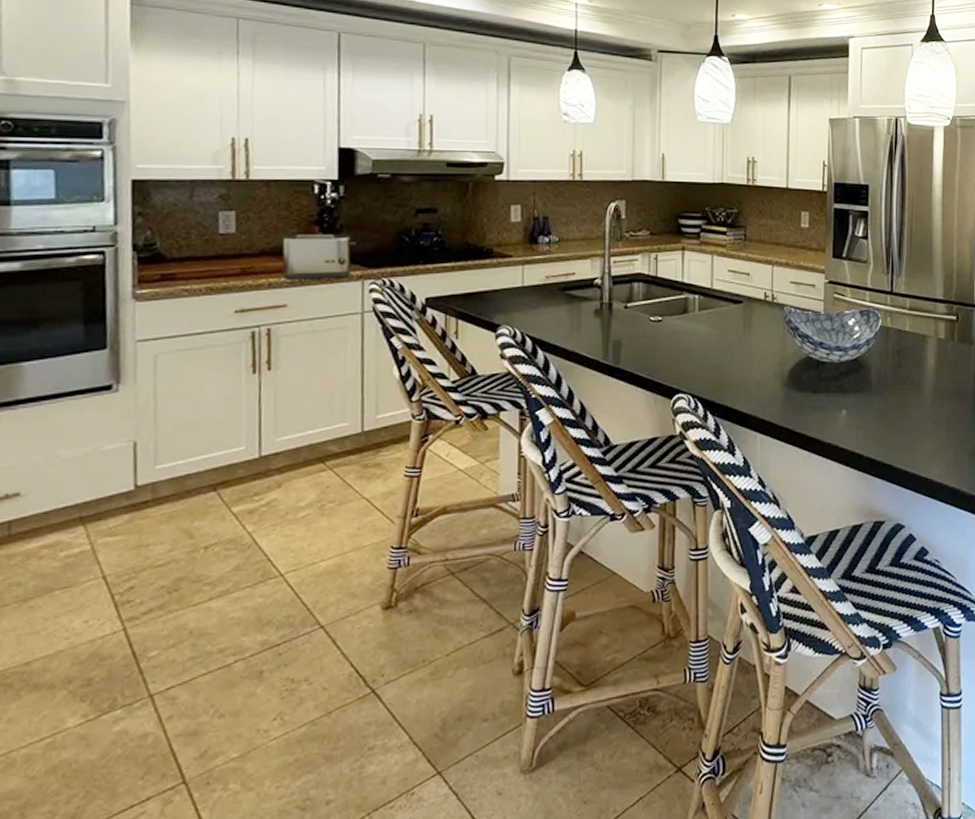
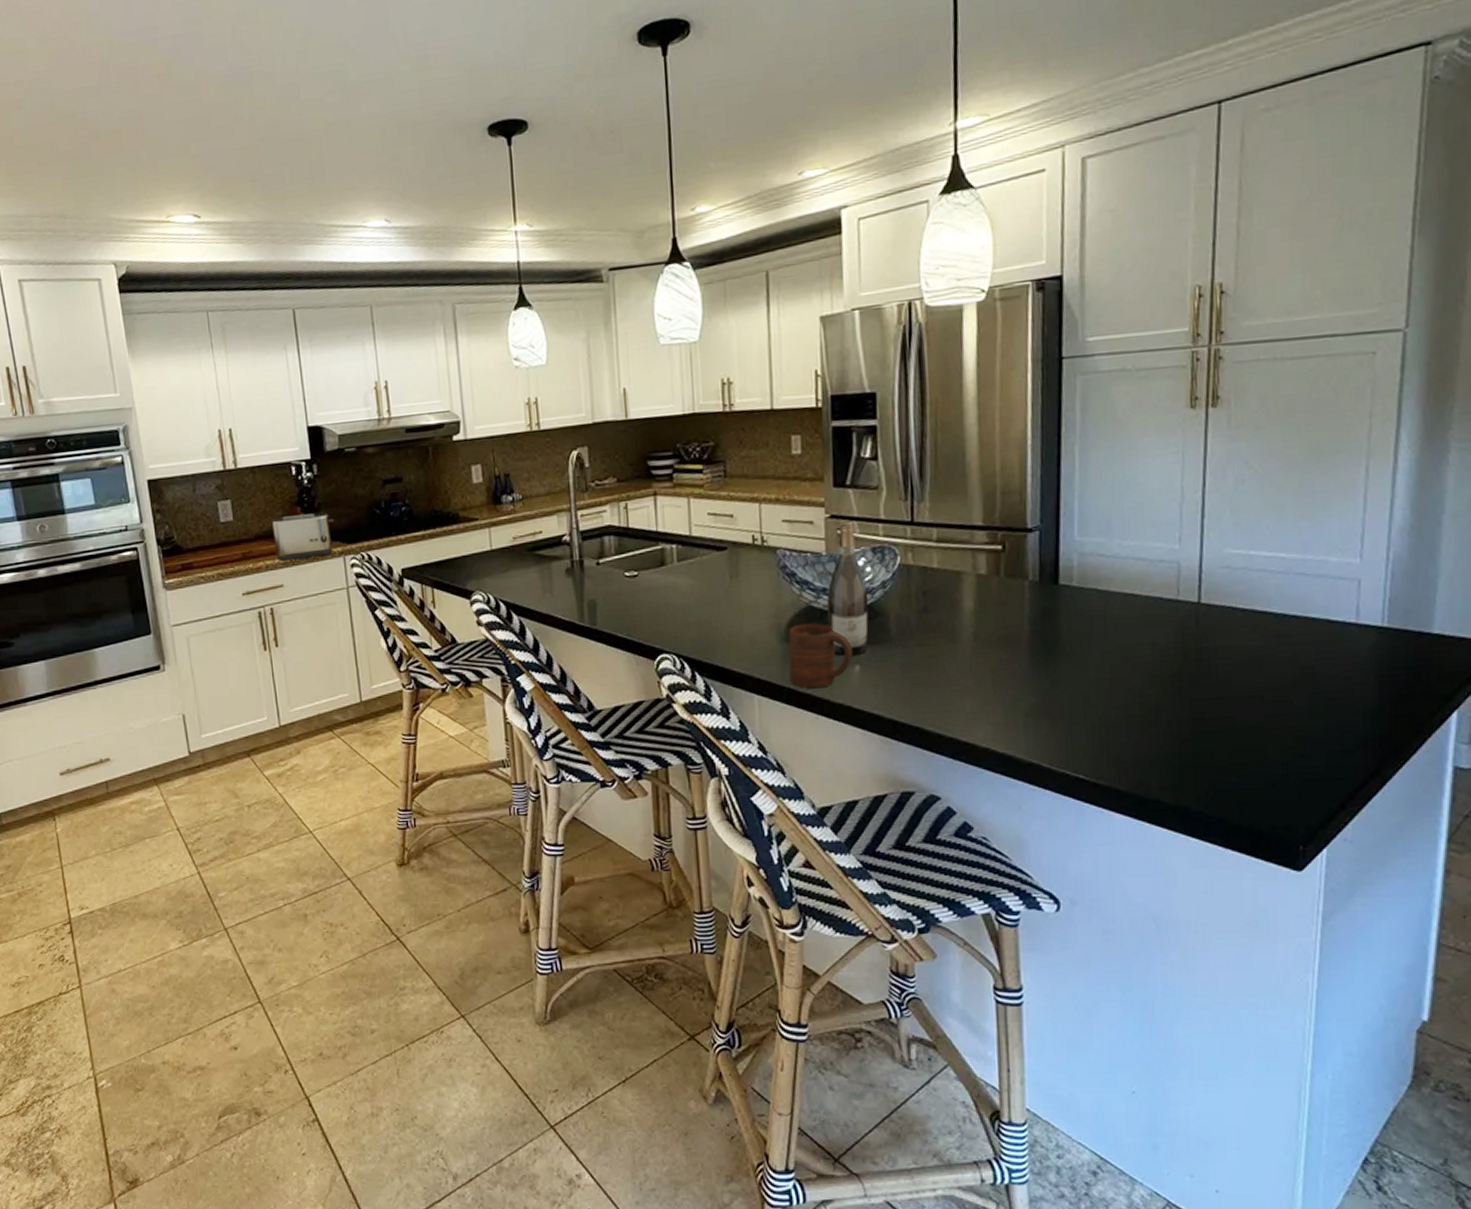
cup: none [788,371,841,430] -> present [788,623,852,689]
wine bottle: none [822,287,856,401] -> present [826,521,869,656]

